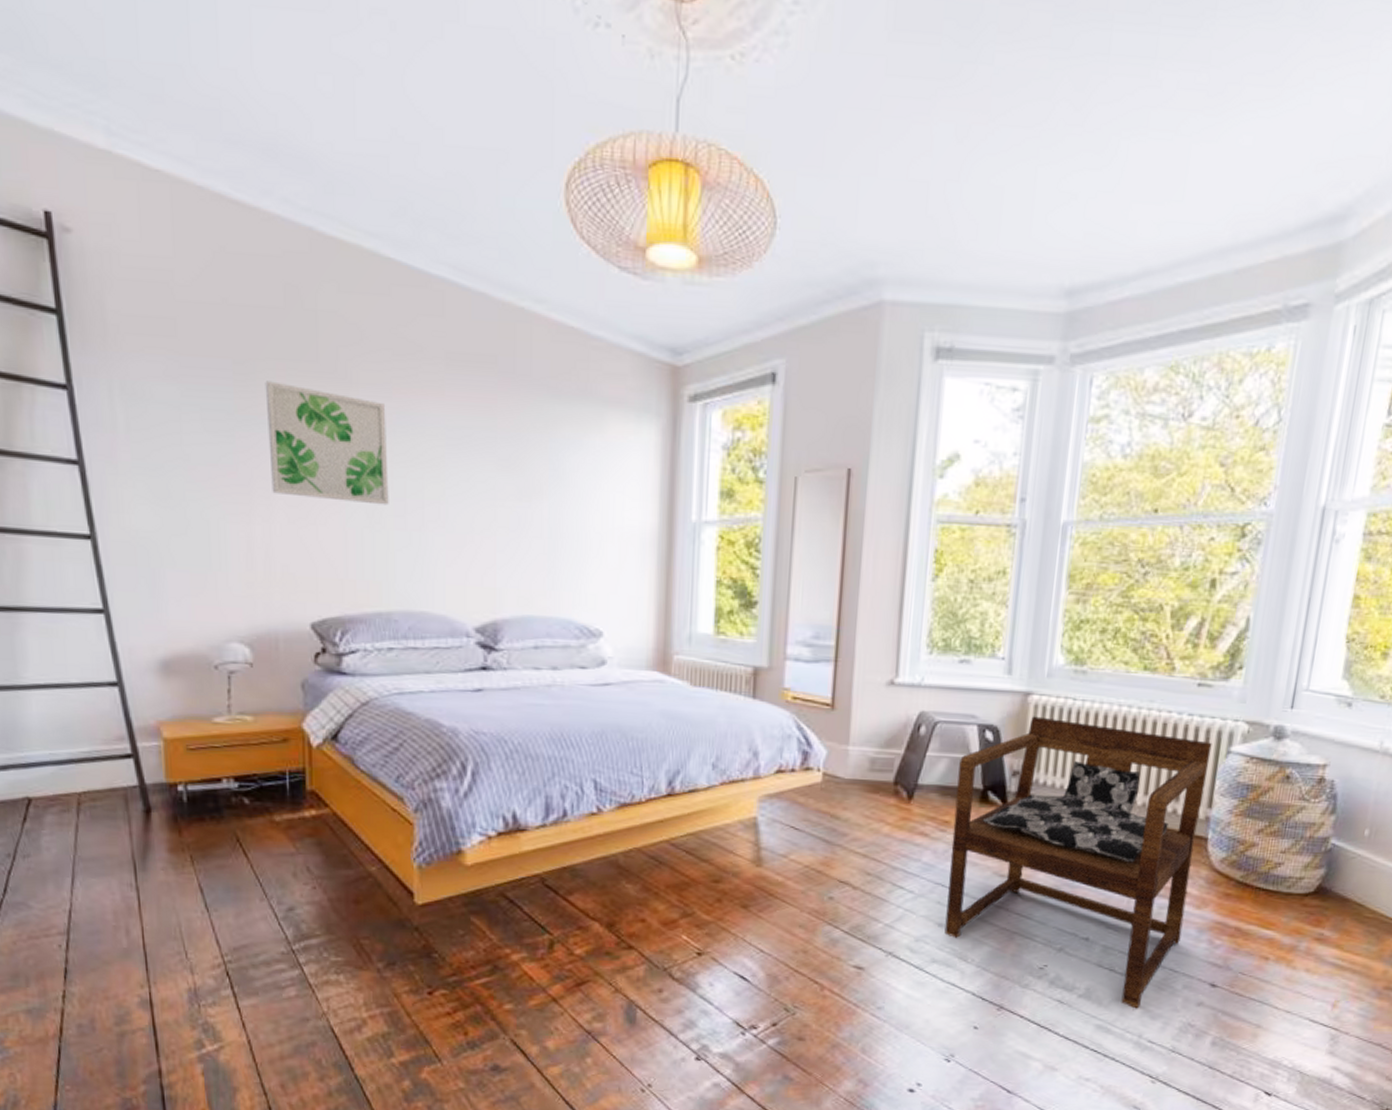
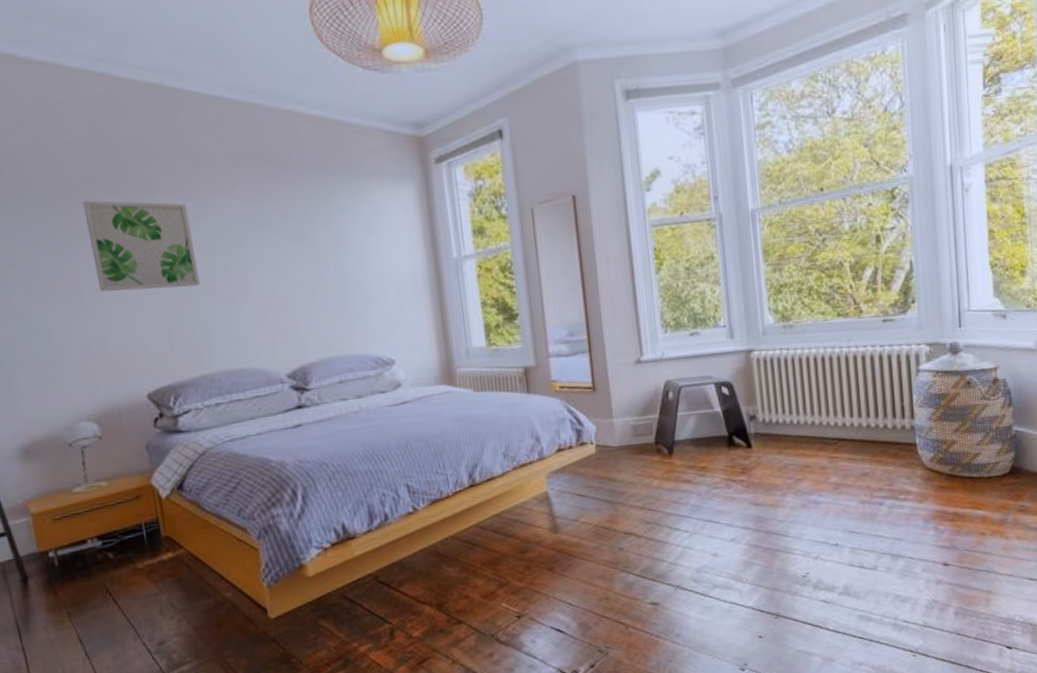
armchair: present [944,716,1212,1009] -> none [705,365,912,596]

